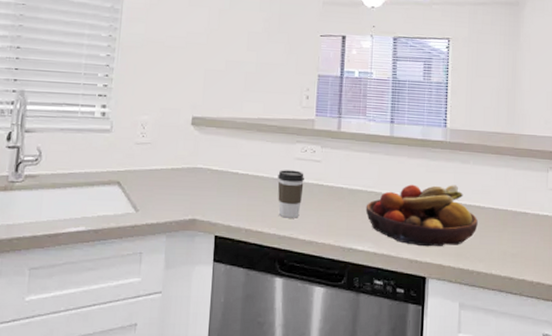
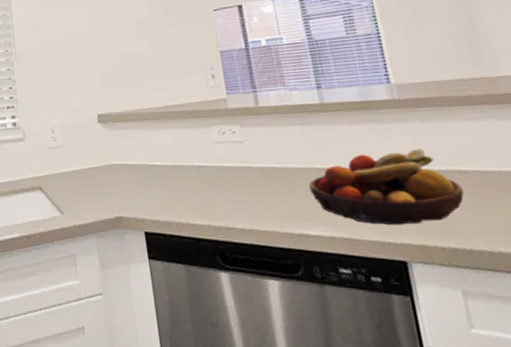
coffee cup: present [277,170,304,218] -> none [198,155,232,207]

